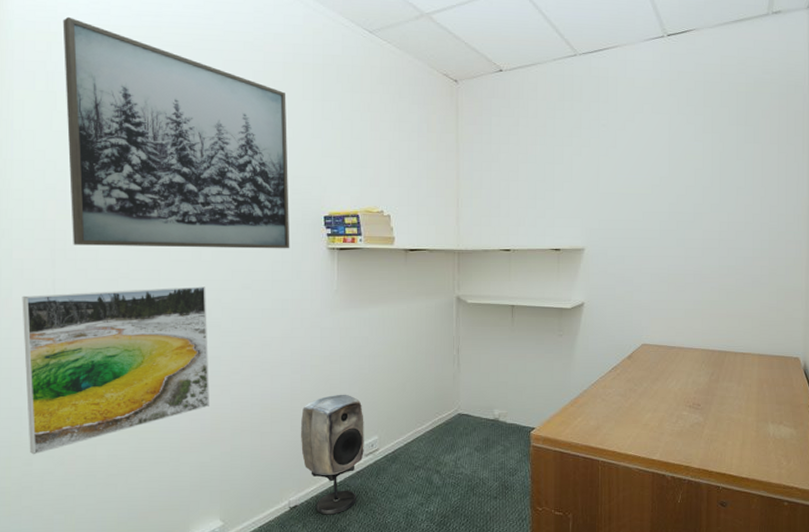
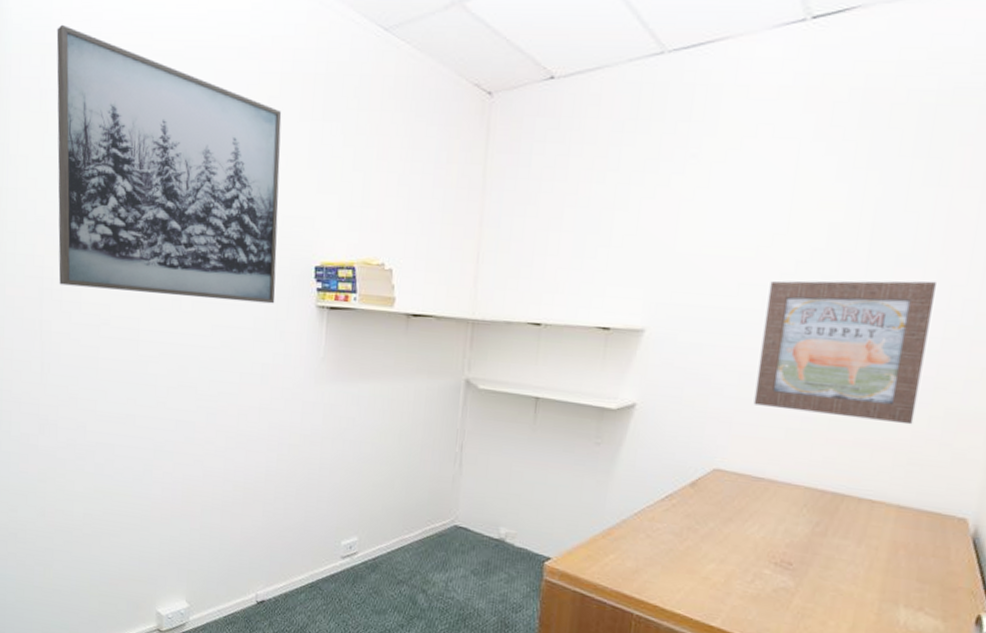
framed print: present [22,286,209,455] -> none [12,335,185,502]
speaker: present [300,394,364,515] -> none [272,481,344,618]
wall art: none [662,204,761,299] -> present [753,280,936,425]

